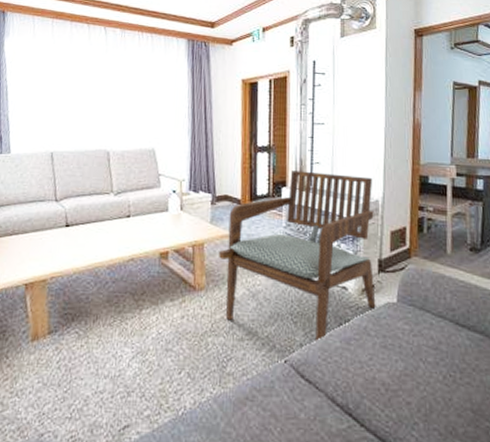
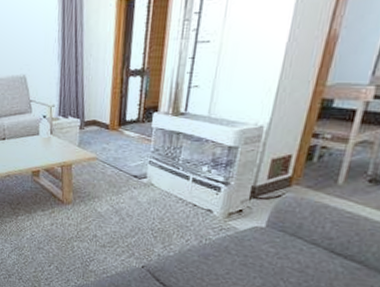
armchair: present [219,170,376,341] -> none [85,95,261,254]

